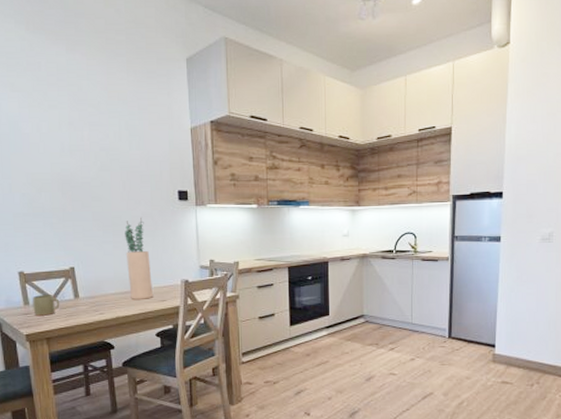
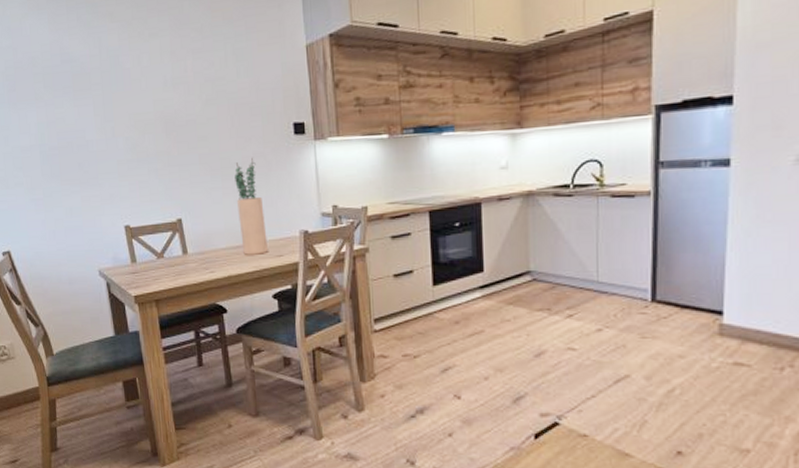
mug: present [32,294,60,316] -> none [139,250,168,275]

